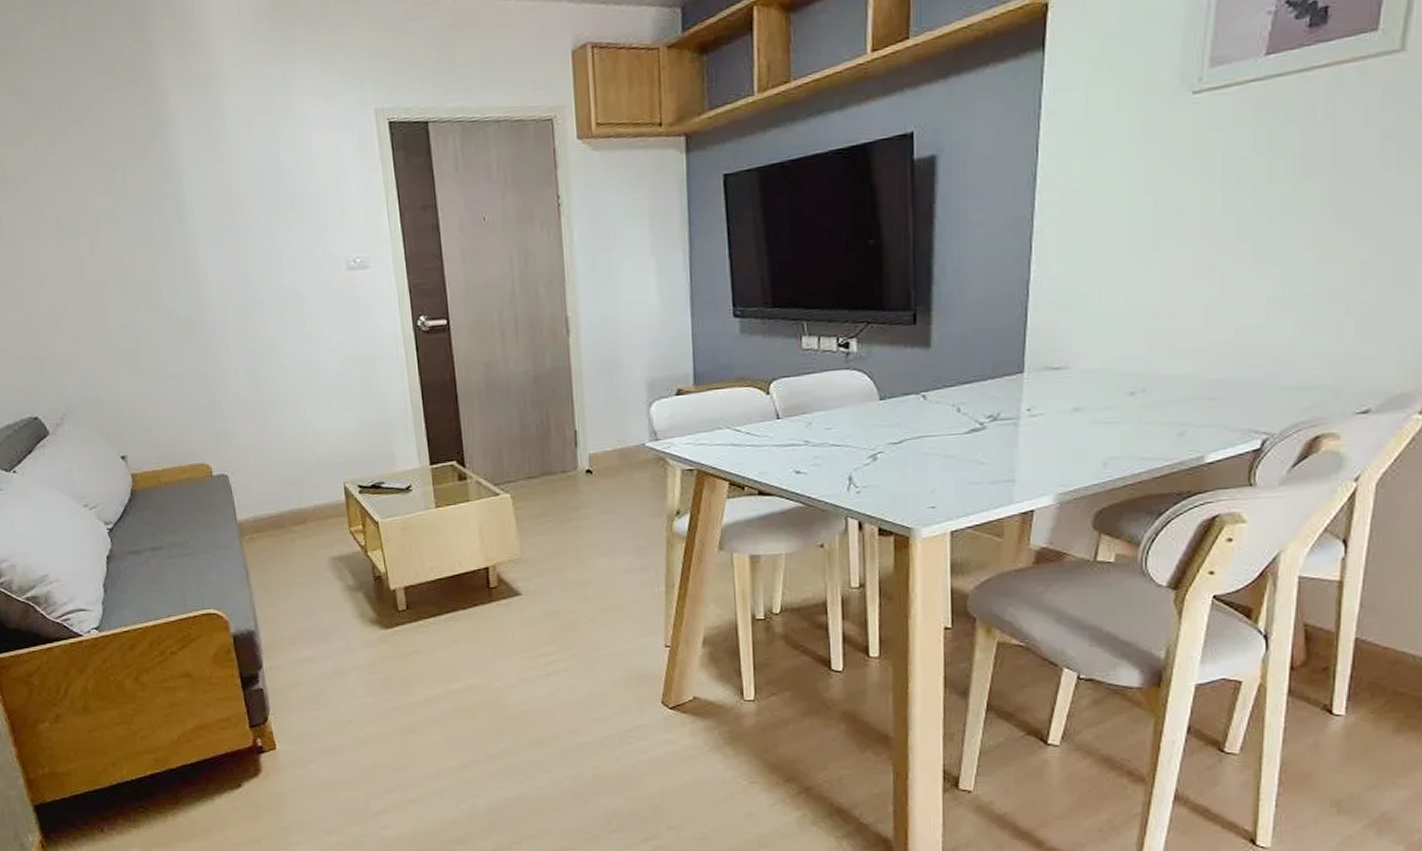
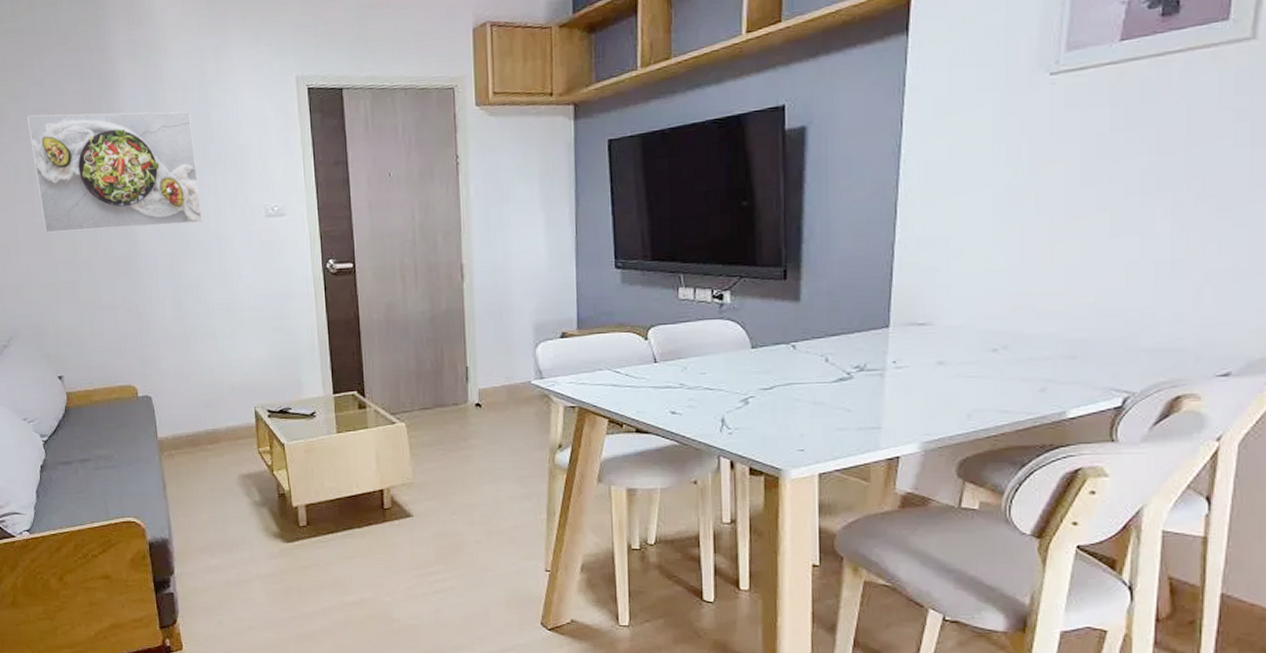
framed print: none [67,151,277,295] -> present [27,111,203,233]

